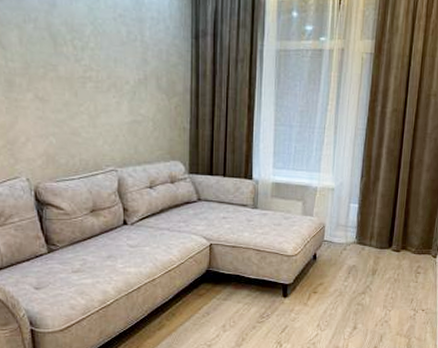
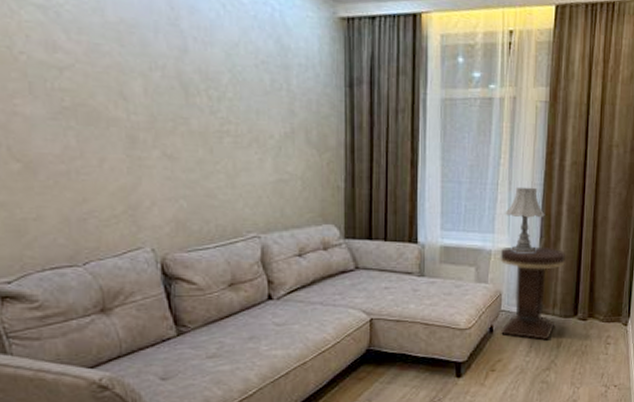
side table: none [323,184,384,268] -> present [500,246,566,341]
table lamp: none [330,131,367,191] -> present [505,187,545,253]

